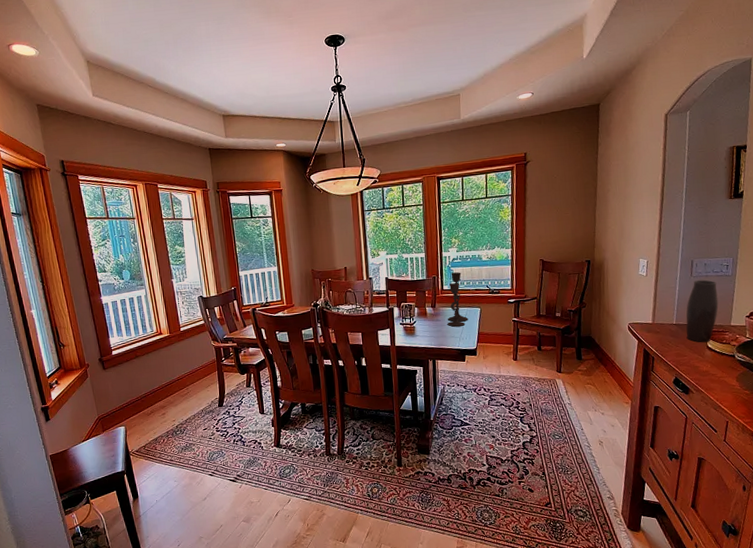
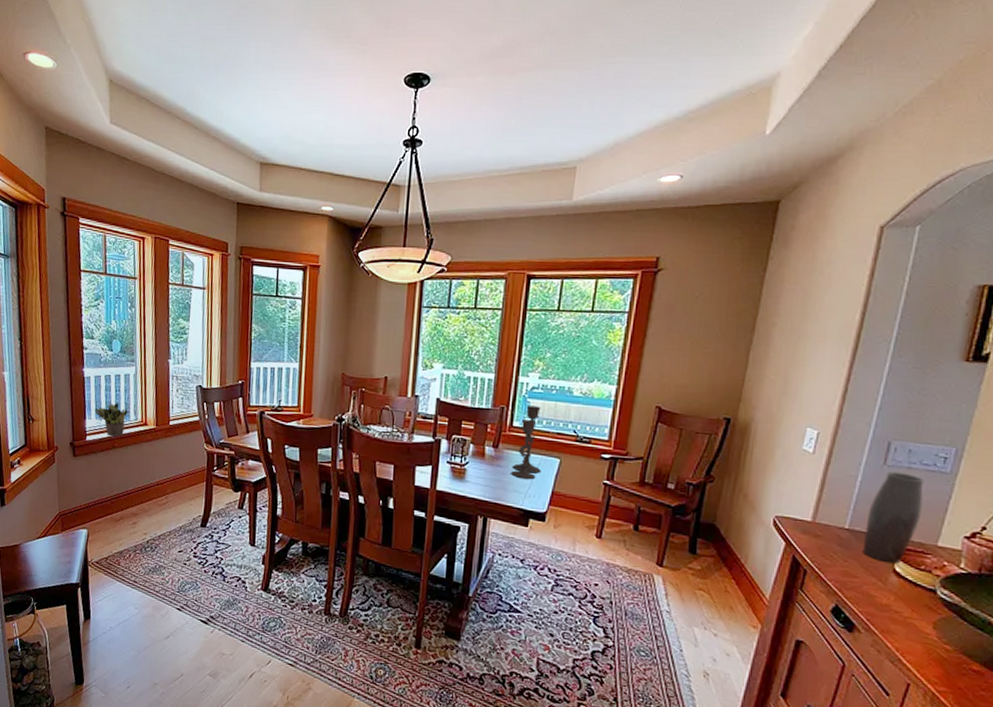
potted plant: none [115,319,145,349] -> present [94,401,129,437]

